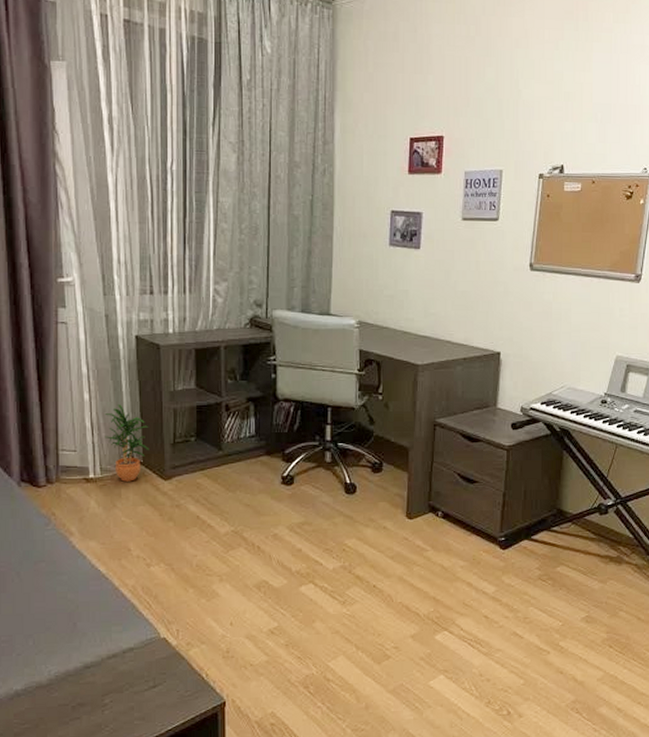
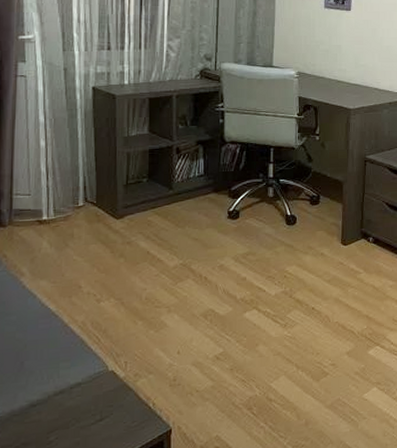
potted plant: present [104,404,149,482] -> none [59,150,103,222]

